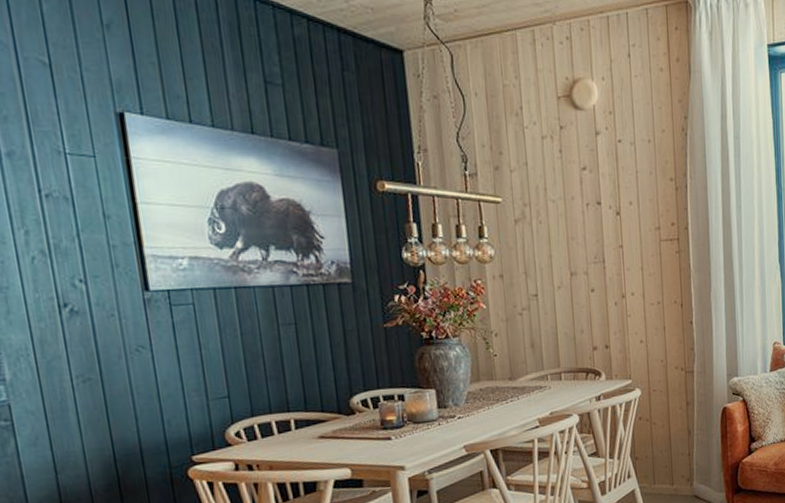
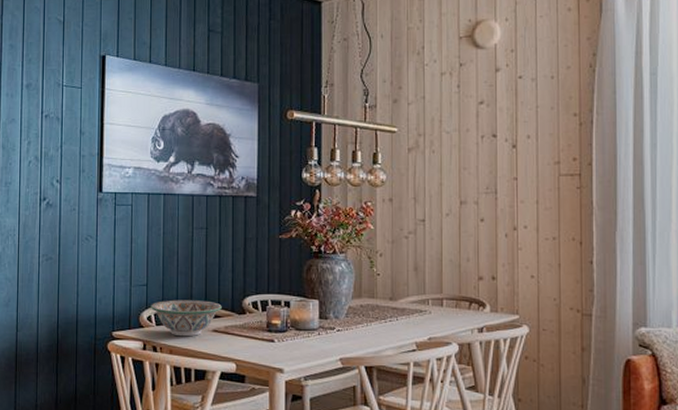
decorative bowl: none [236,405,326,450] -> present [150,300,222,337]

